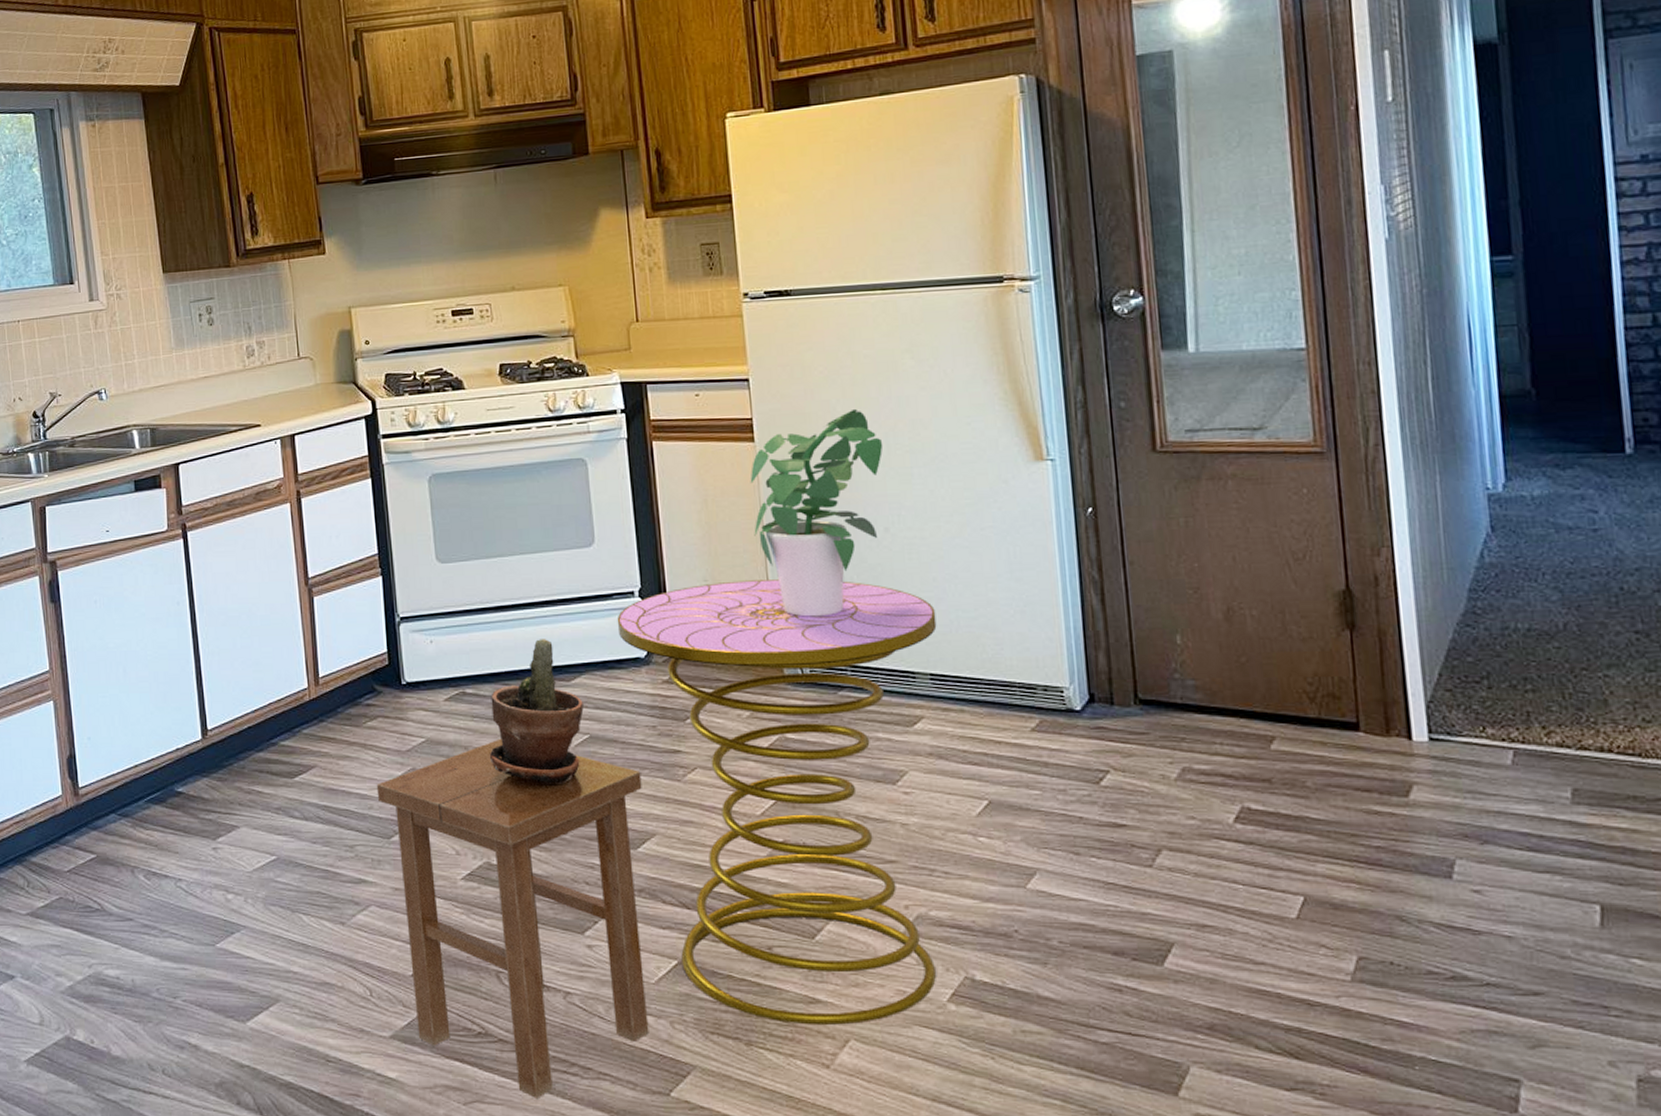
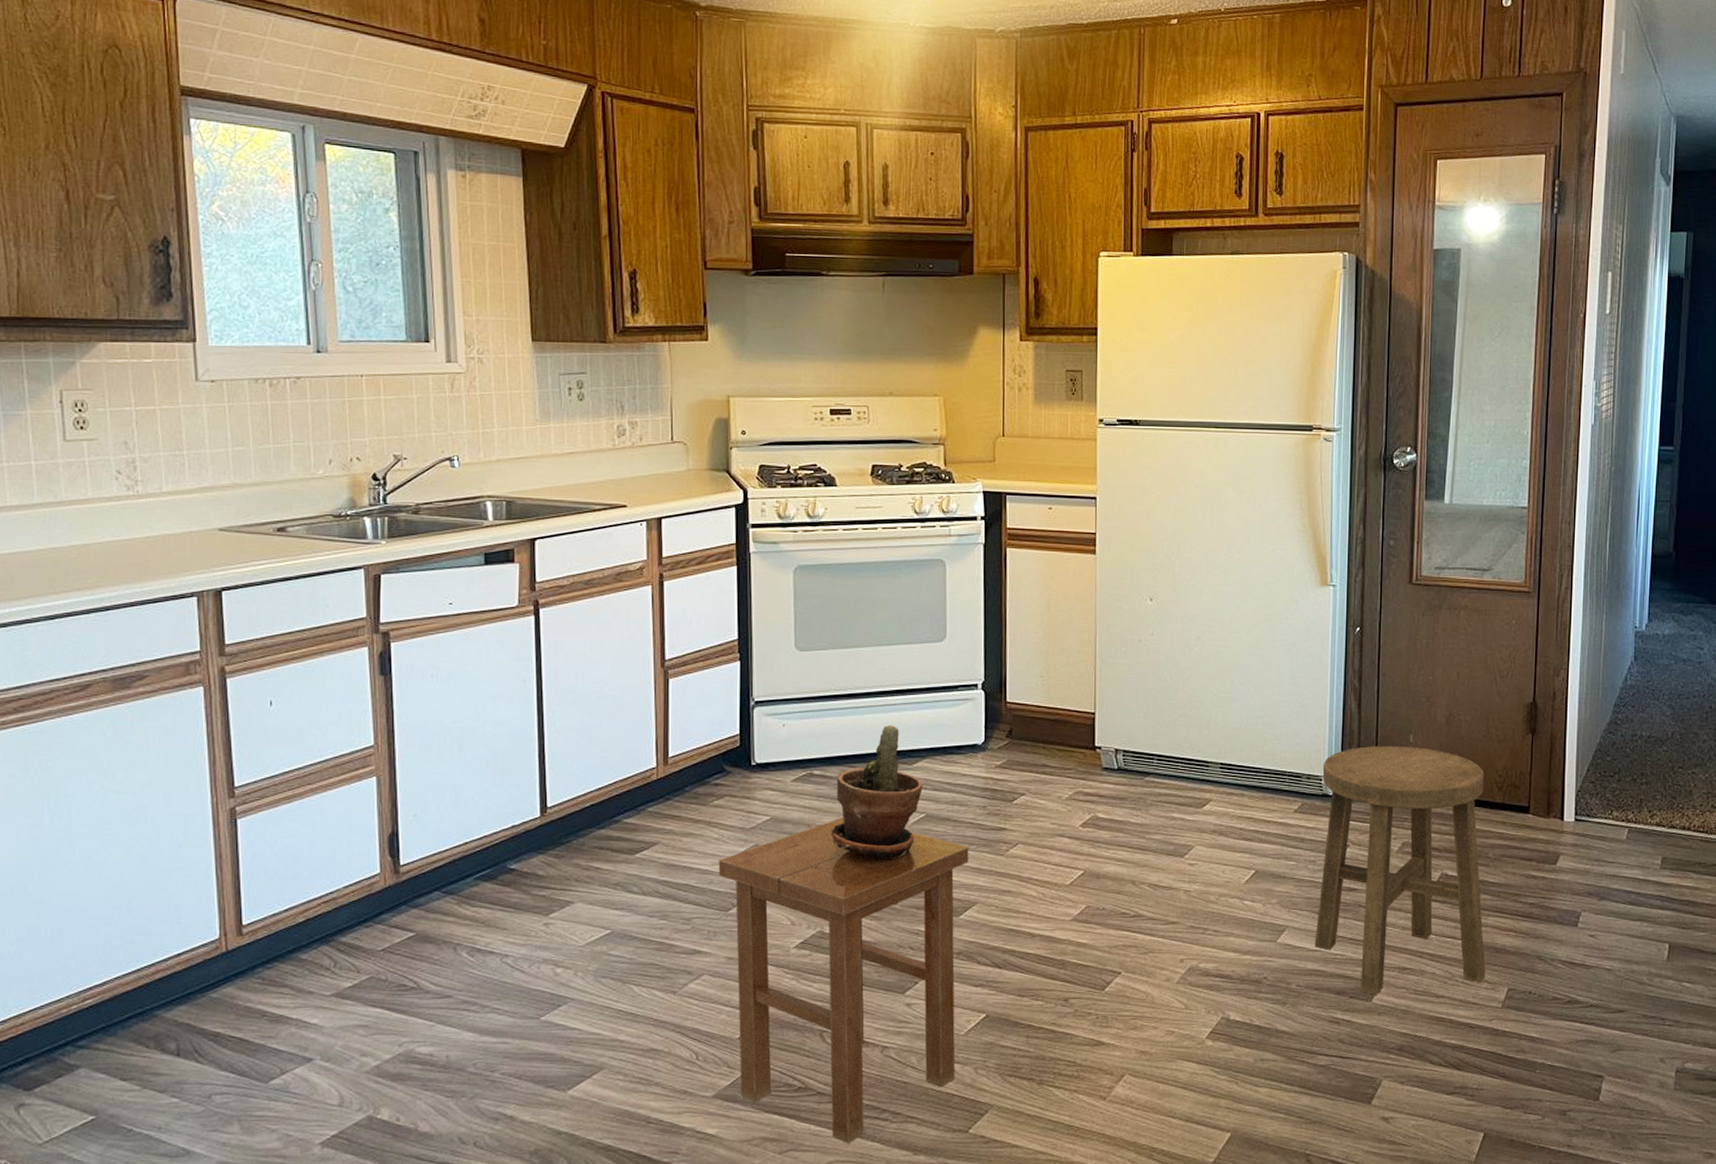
side table: present [617,579,937,1026] -> none [960,678,1230,1064]
potted plant: present [750,408,883,617] -> none [1087,530,1203,712]
stool: none [1062,649,1322,958] -> present [1314,746,1485,995]

